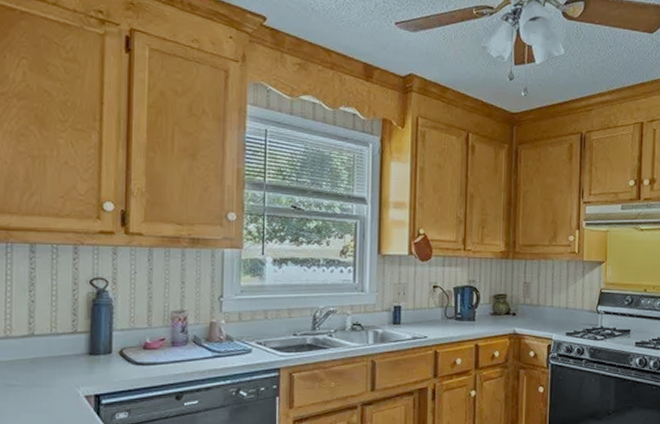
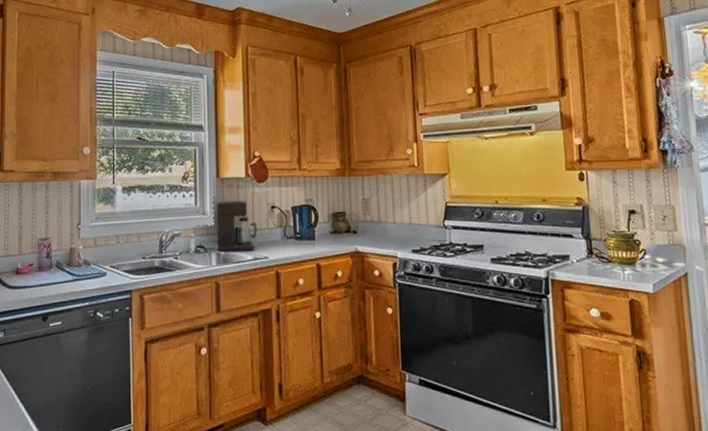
coffee maker: none [375,278,418,330] -> present [216,200,257,251]

